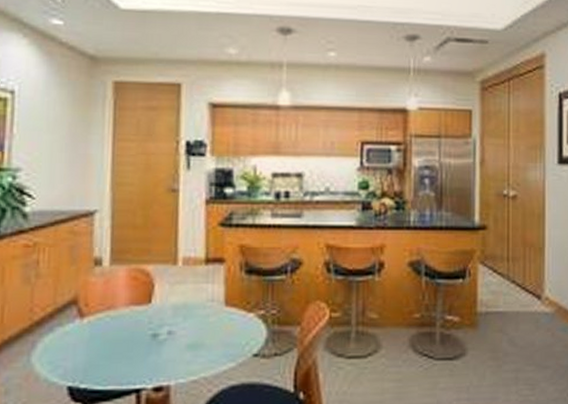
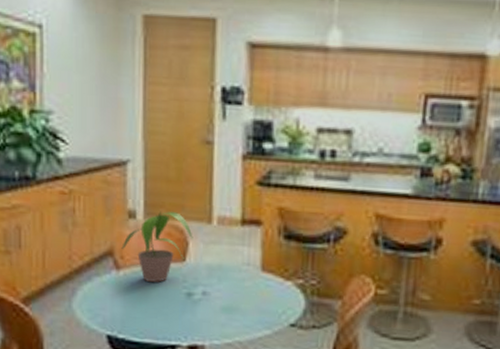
potted plant: none [86,257,159,327] -> present [121,211,193,282]

